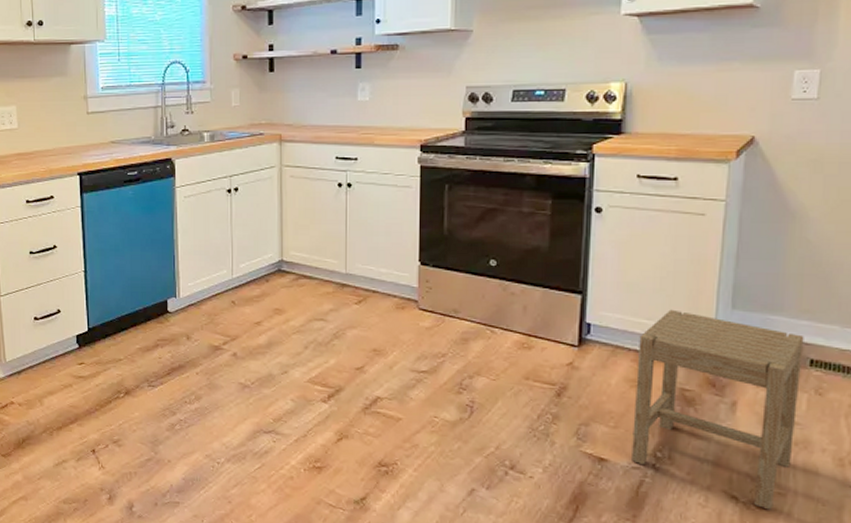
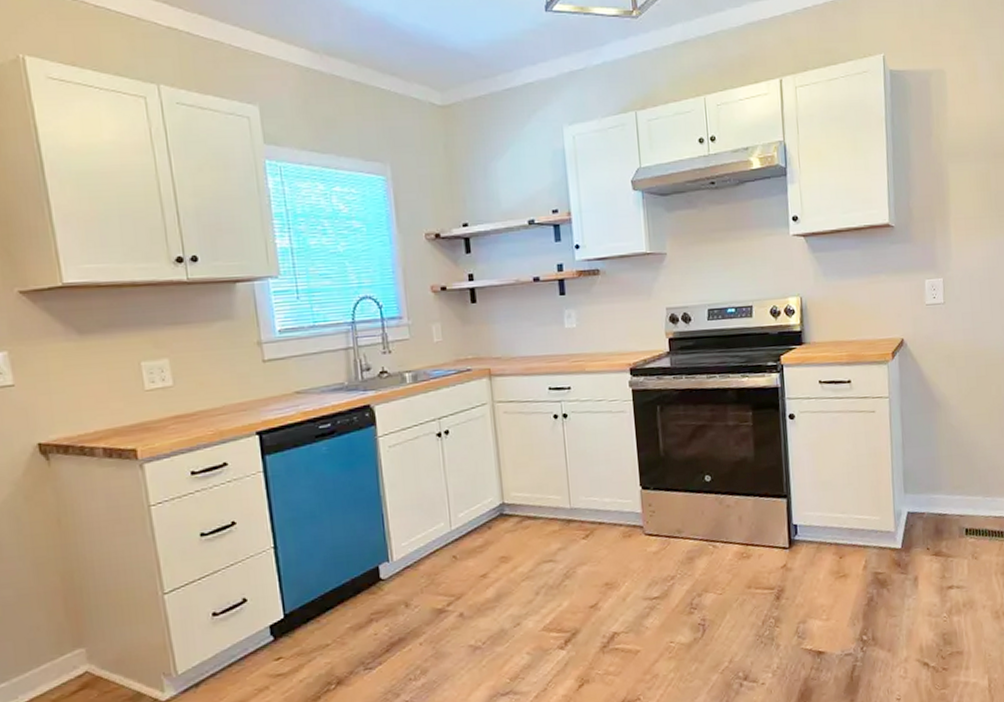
stool: present [632,309,804,510] -> none [837,501,963,670]

